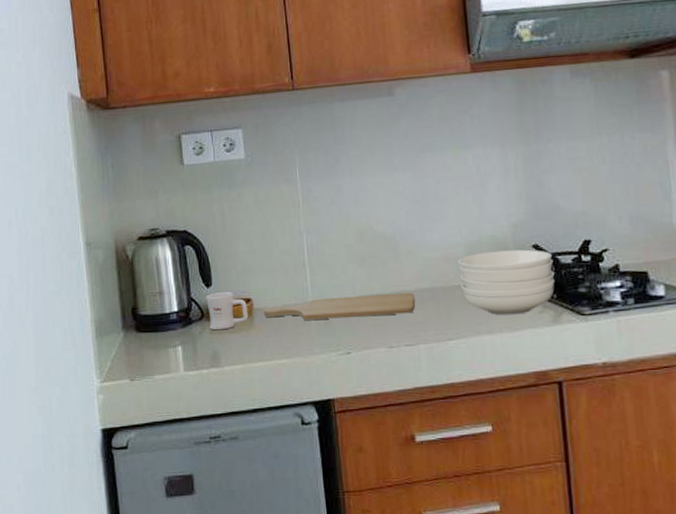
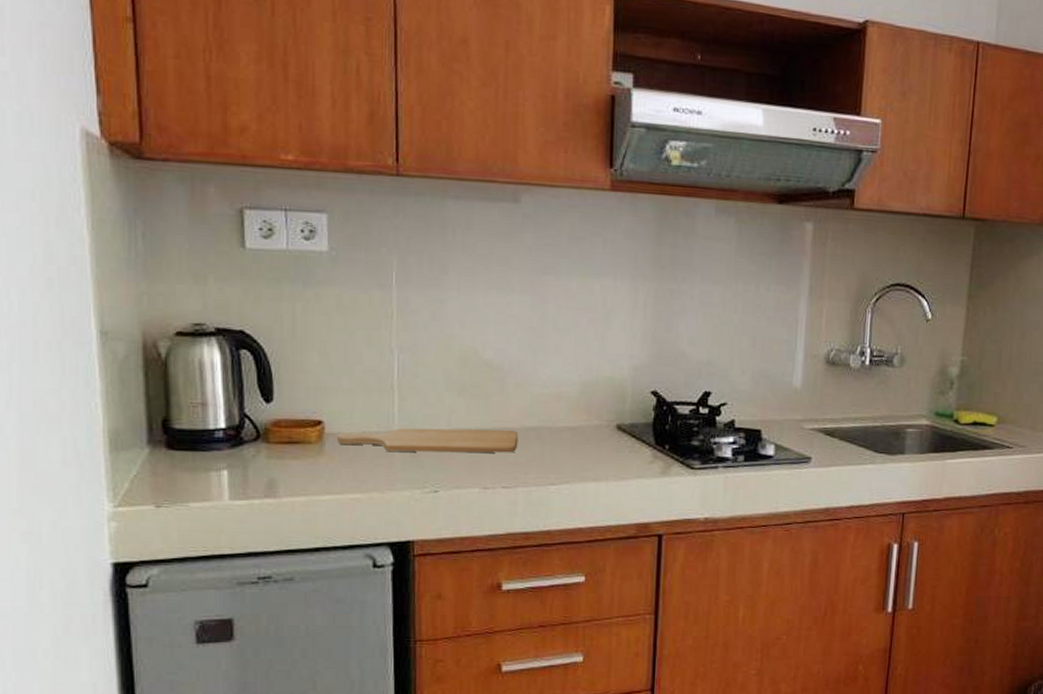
mug: present [205,292,249,331] -> none [263,410,318,455]
bowl: present [457,249,555,315] -> none [570,393,671,463]

